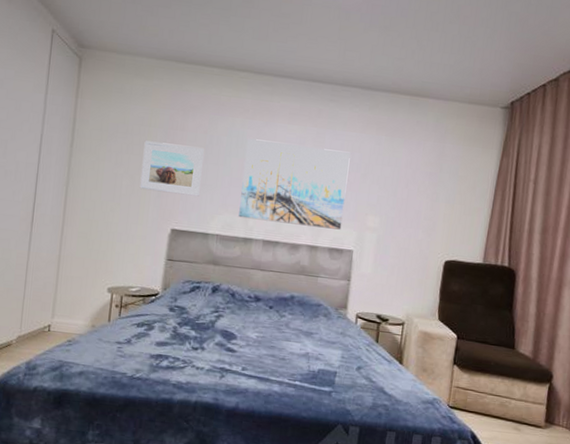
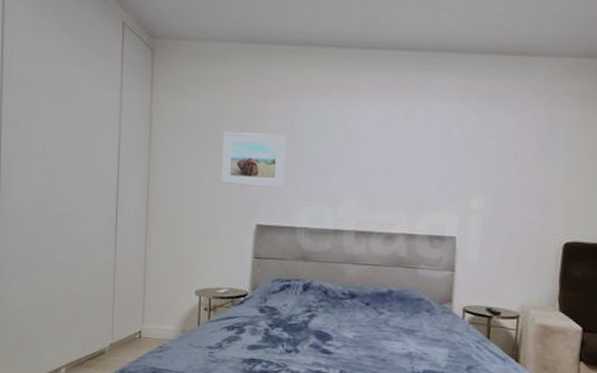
wall art: present [239,138,351,230] -> none [327,120,448,215]

